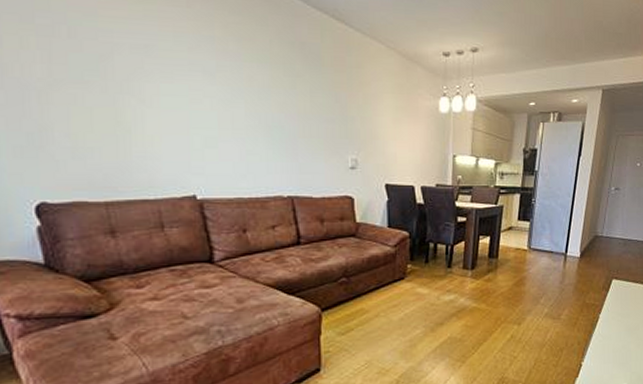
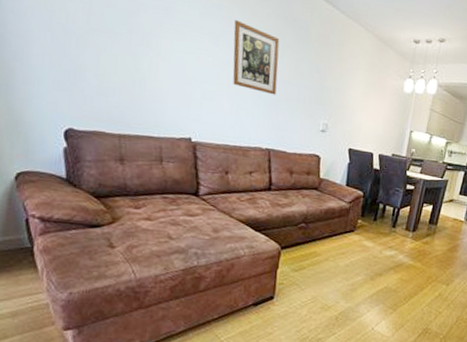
wall art: none [231,51,291,134] -> present [233,19,280,95]

